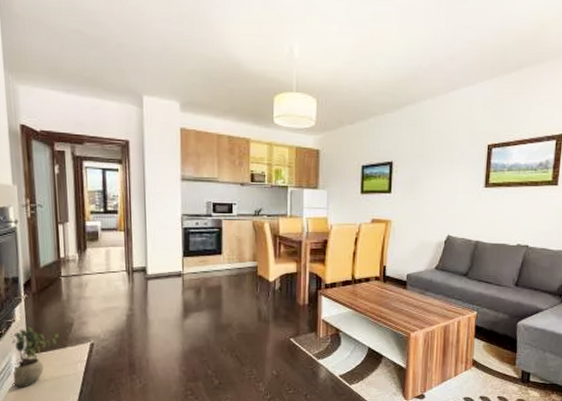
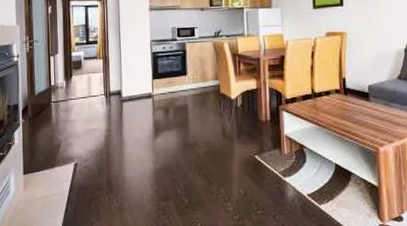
potted plant: present [10,326,59,388] -> none [10,148,49,206]

